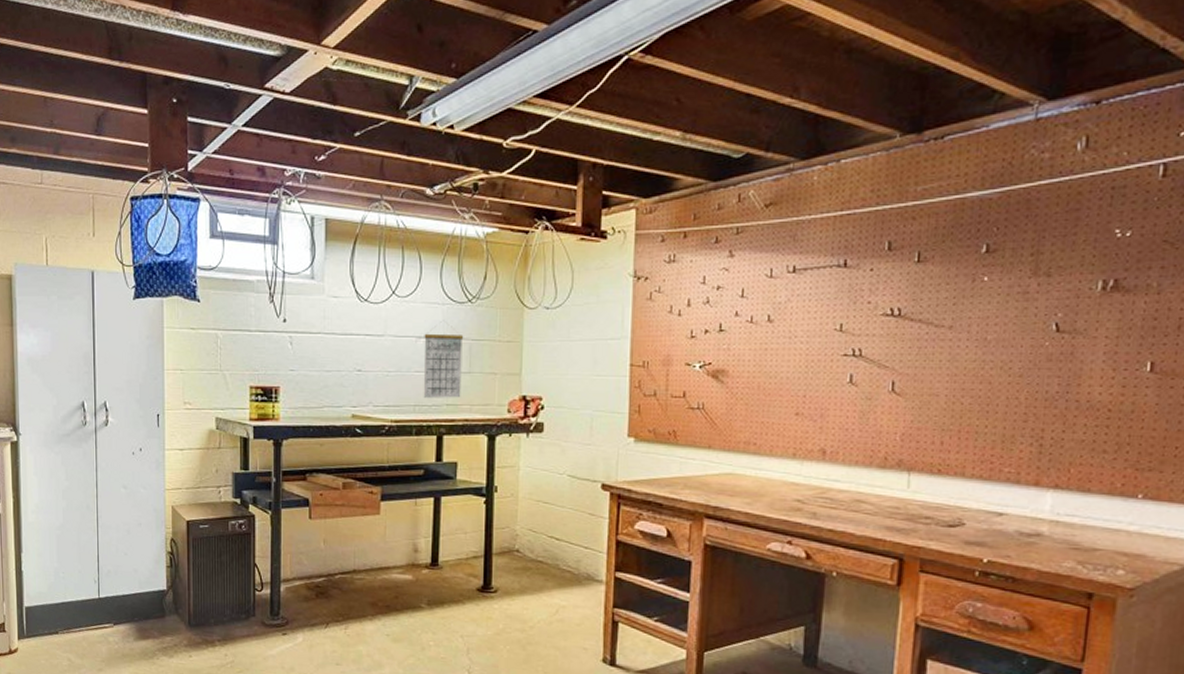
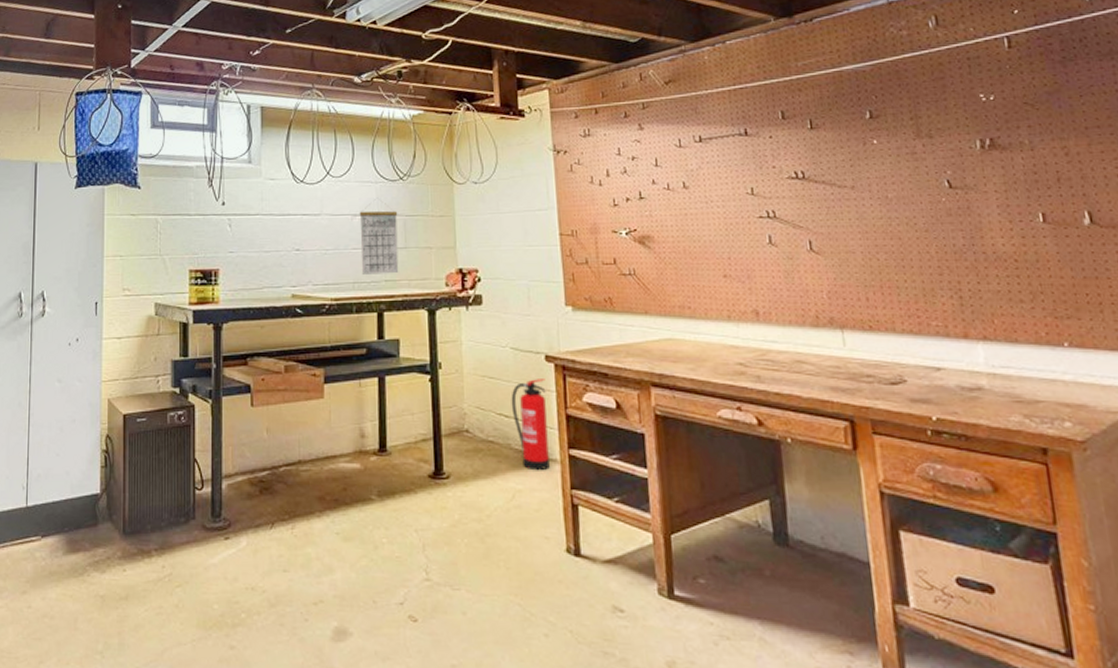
fire extinguisher: none [563,506,600,590] -> present [511,379,550,471]

